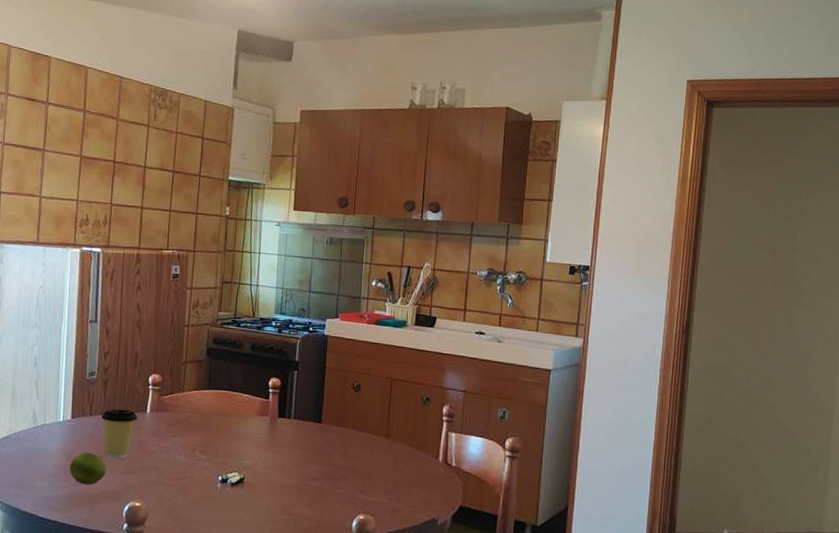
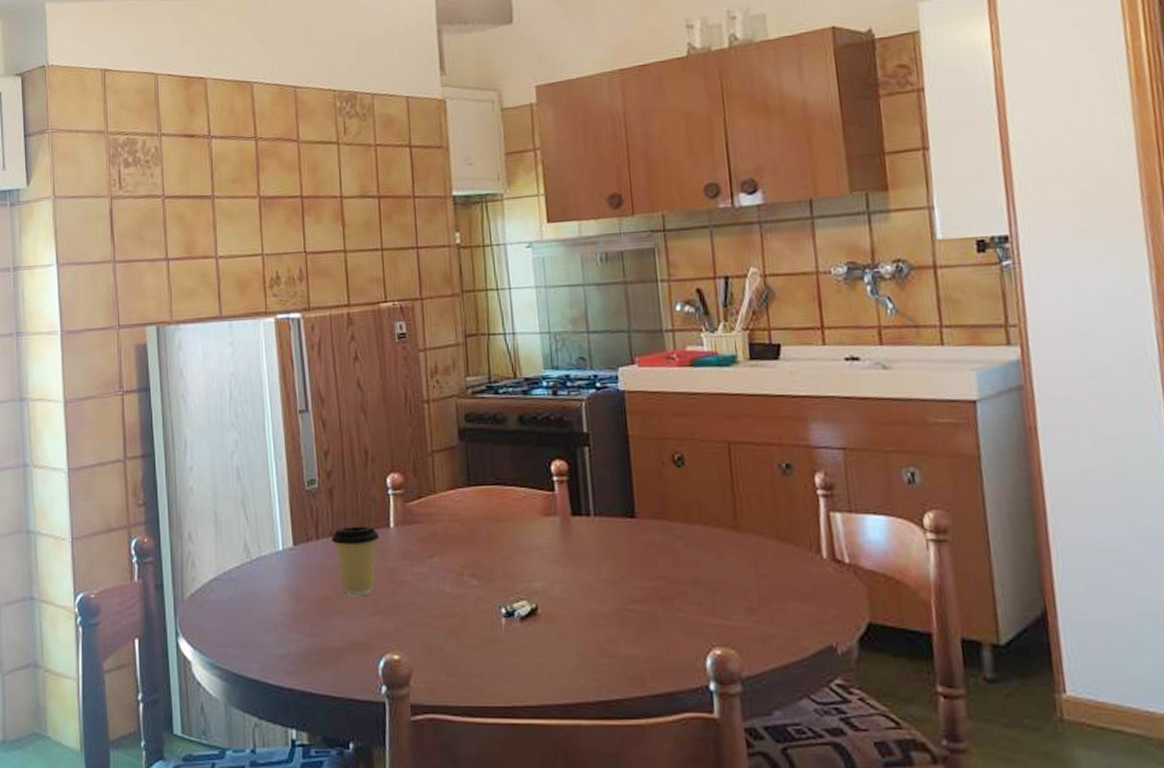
fruit: present [69,452,106,485] -> none [299,589,348,635]

